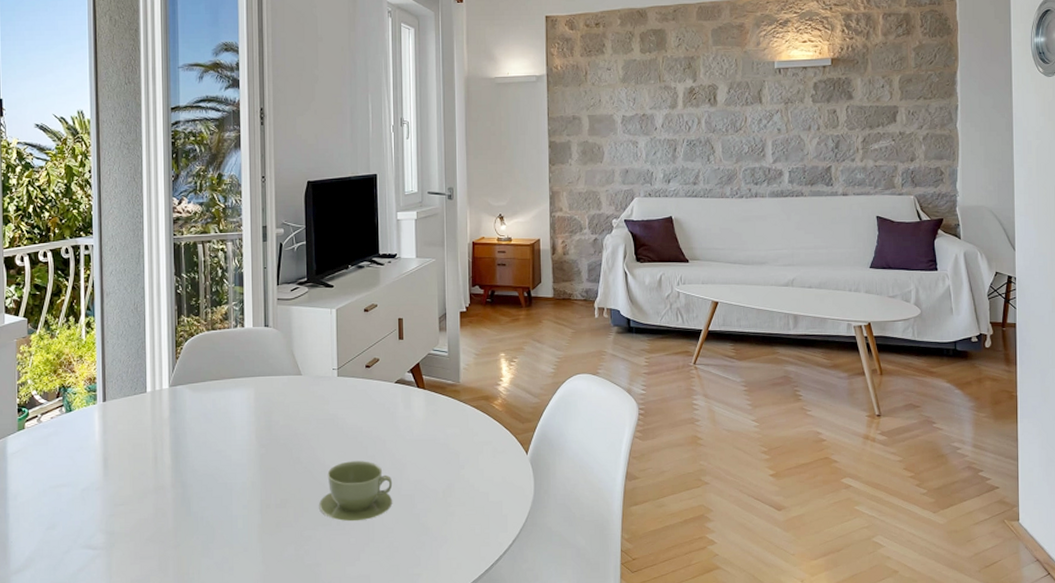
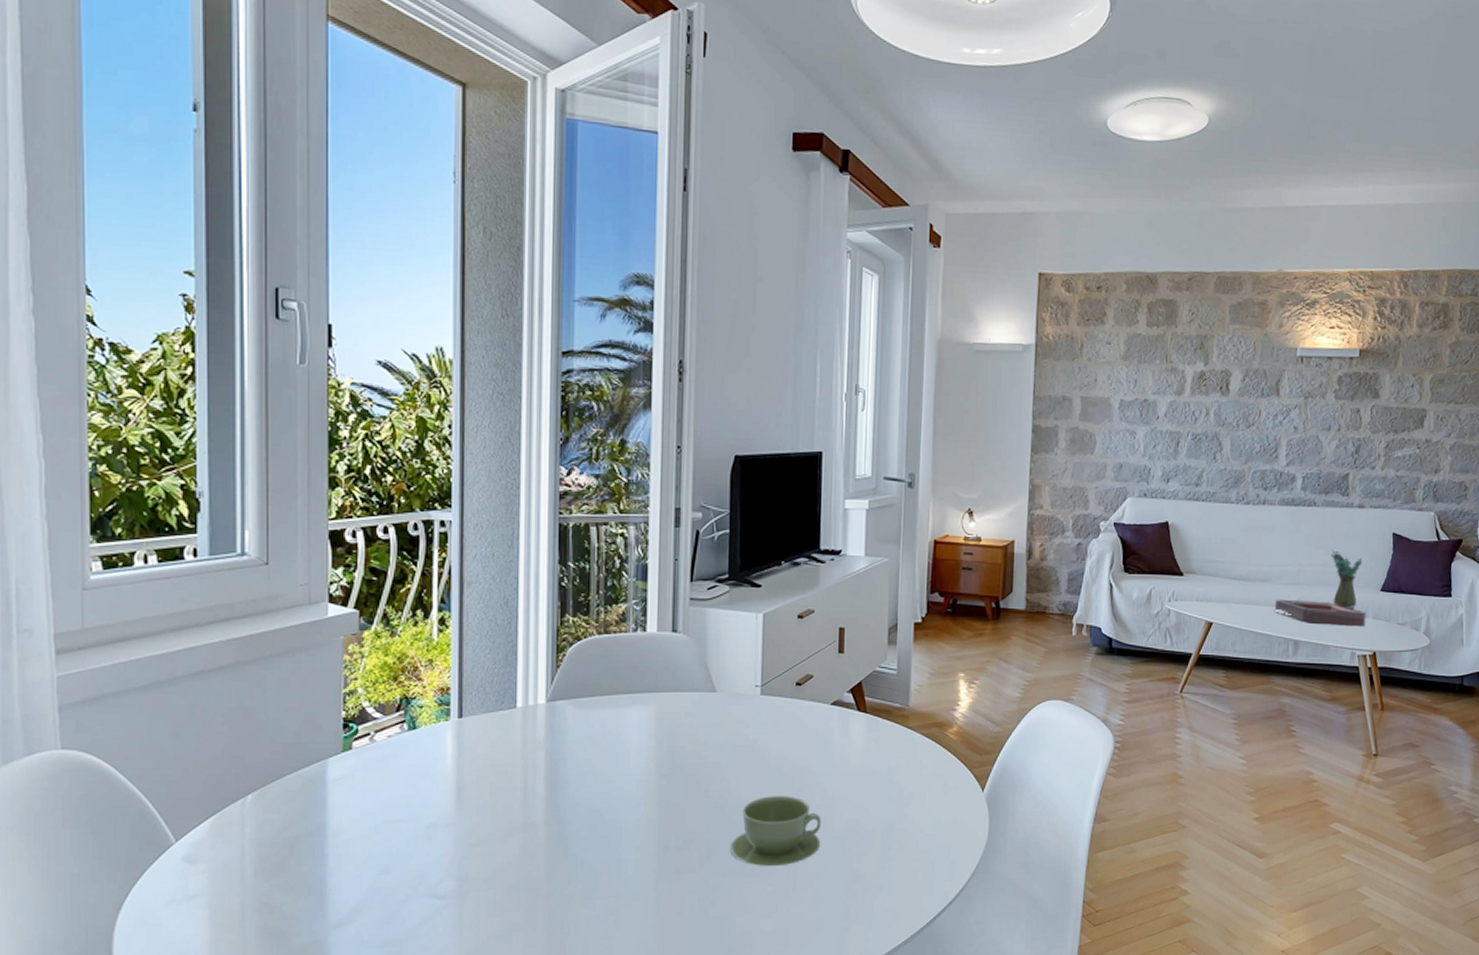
decorative tray: none [773,279,859,301] -> present [1274,599,1367,627]
vase: none [821,233,851,285] -> present [1331,549,1363,609]

